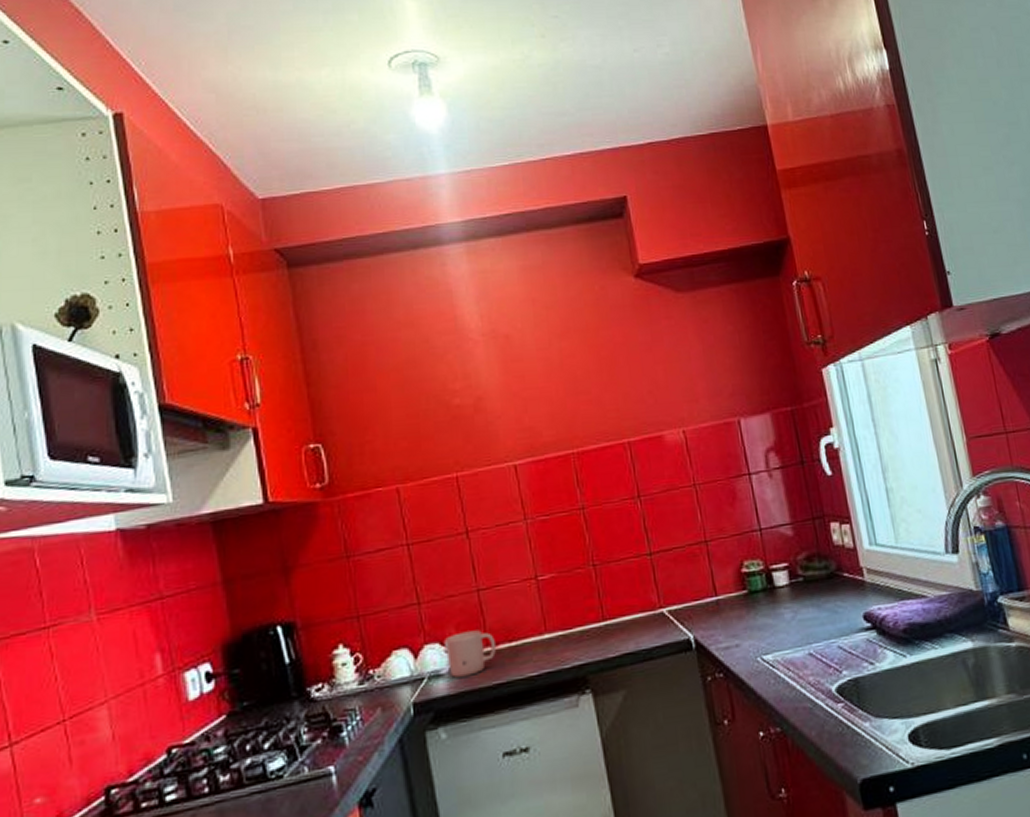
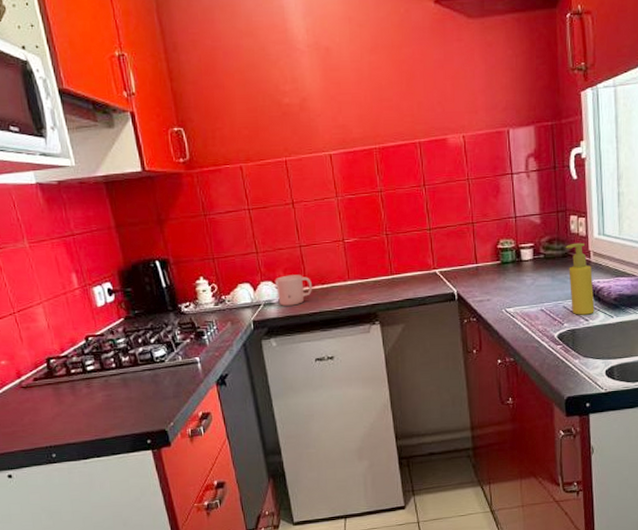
soap dispenser: none [829,557,880,658] -> present [565,242,595,315]

